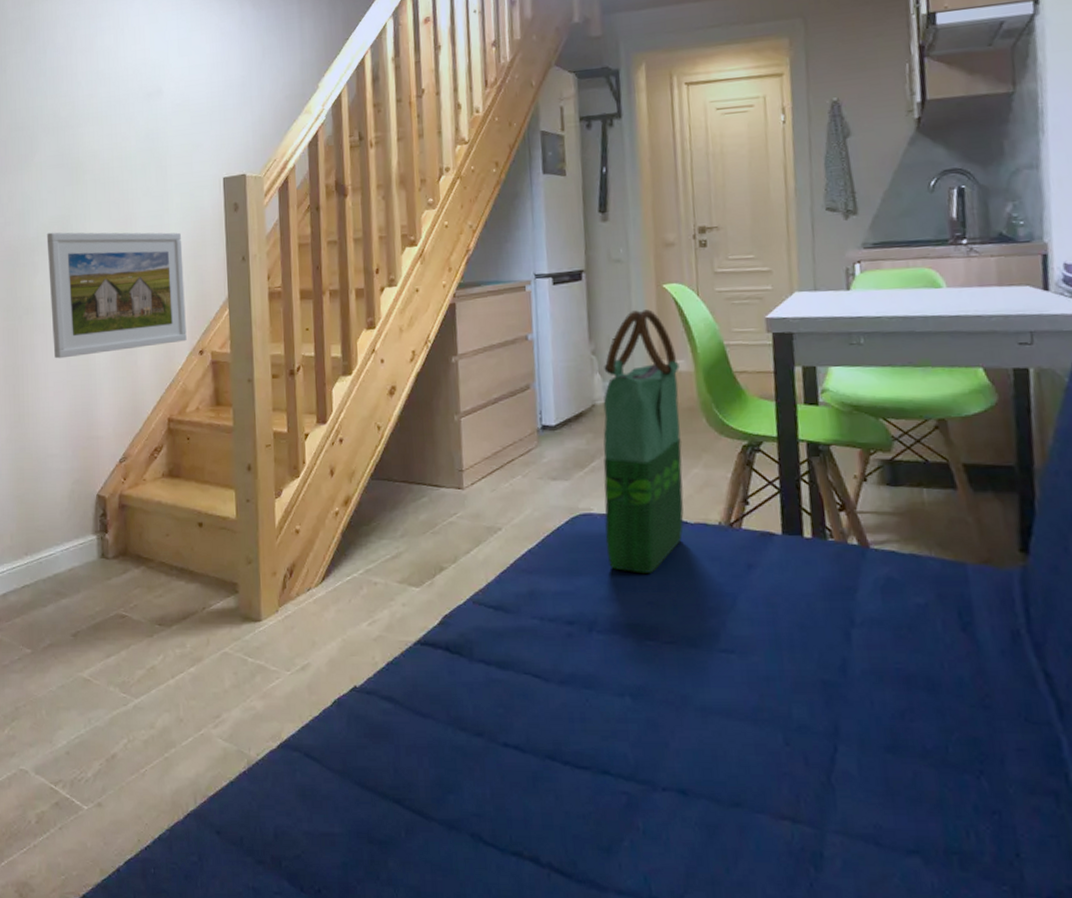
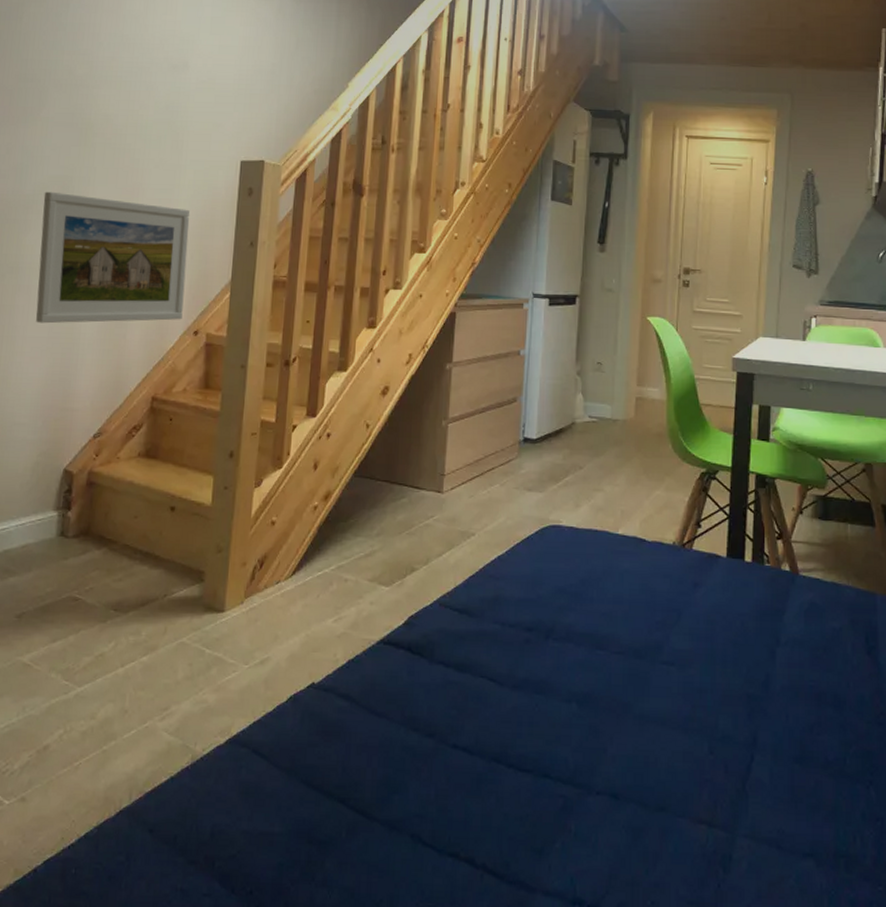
tote bag: present [603,309,684,574] -> none [570,338,654,586]

